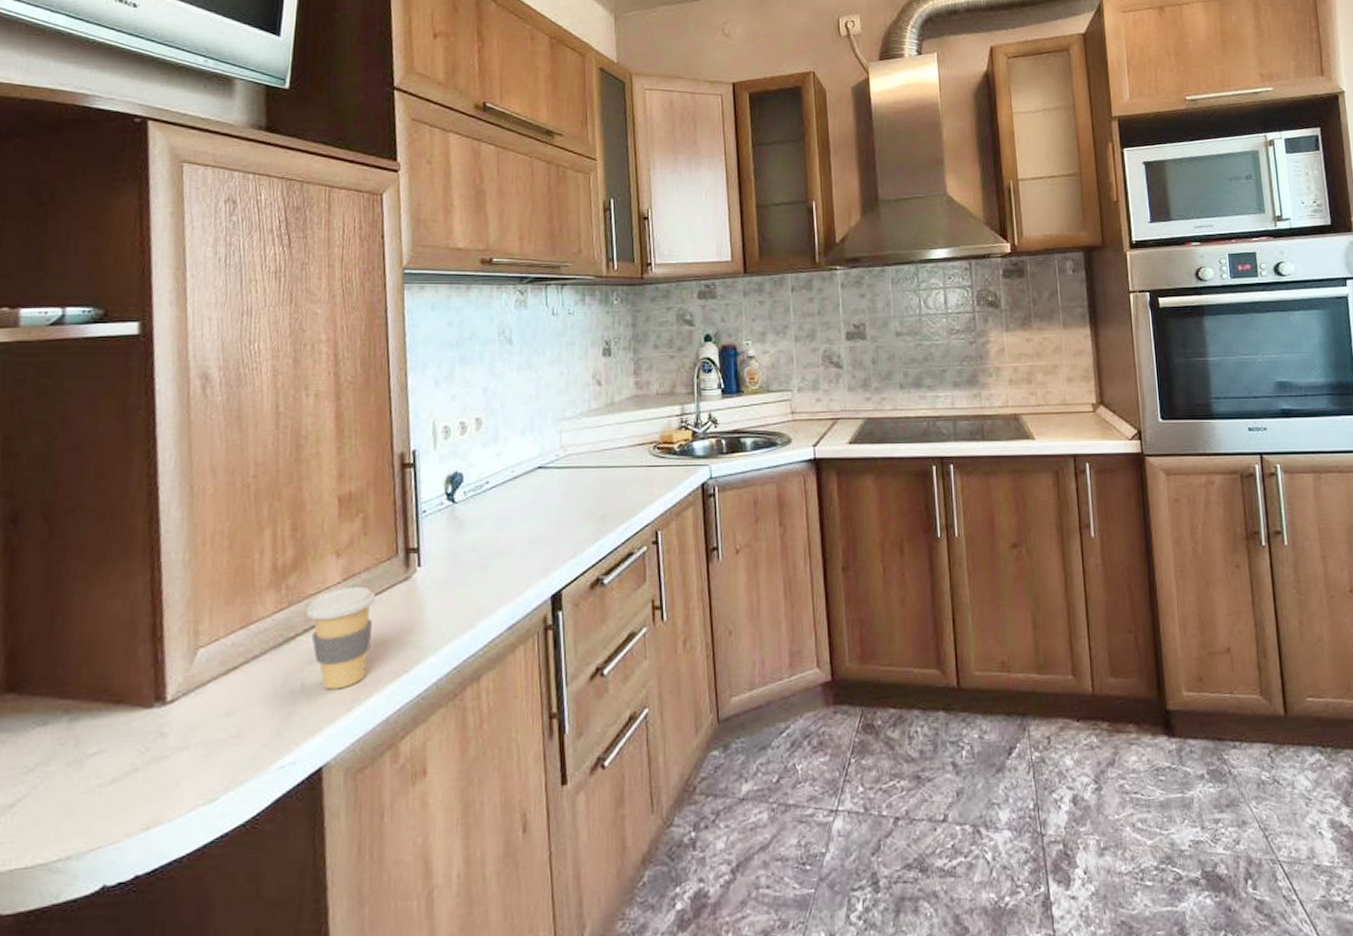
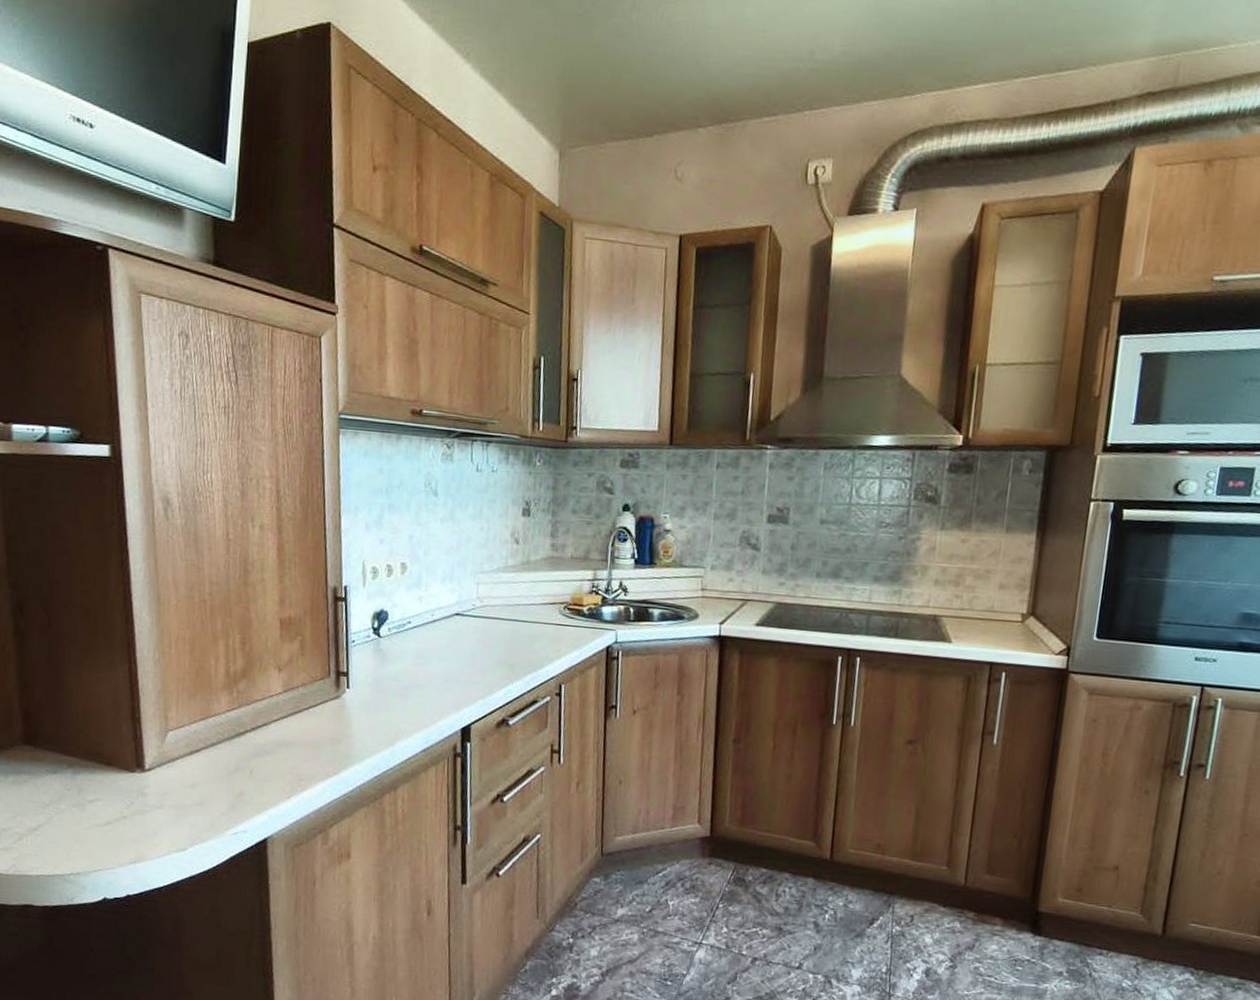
coffee cup: present [305,586,376,690] -> none [253,697,311,780]

